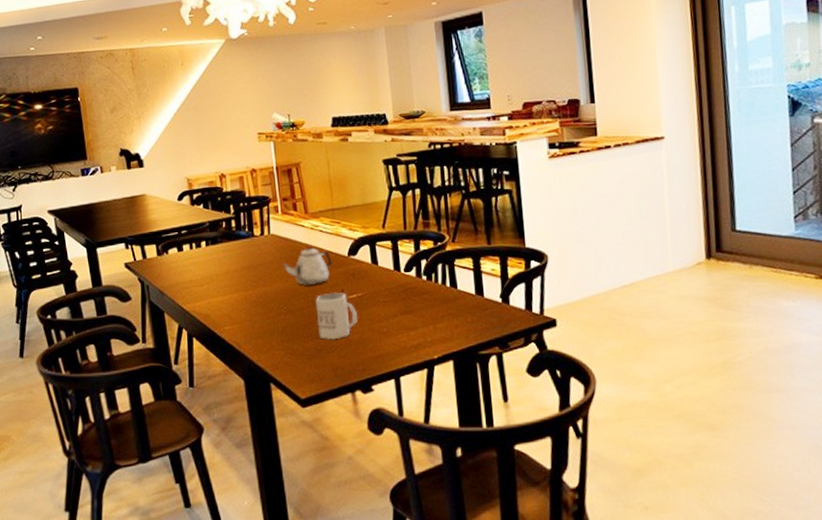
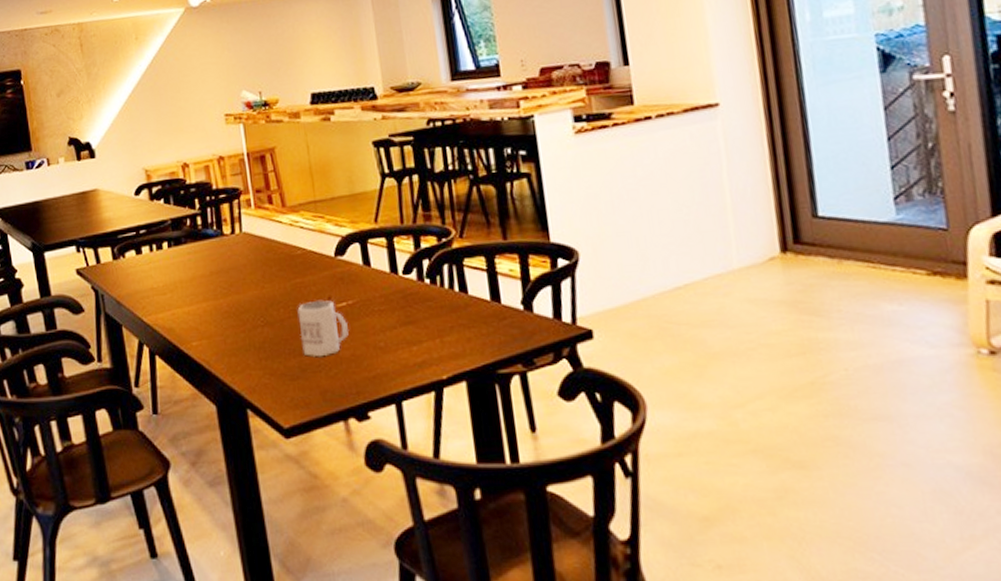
teapot: present [282,246,332,285] -> none [257,245,316,292]

